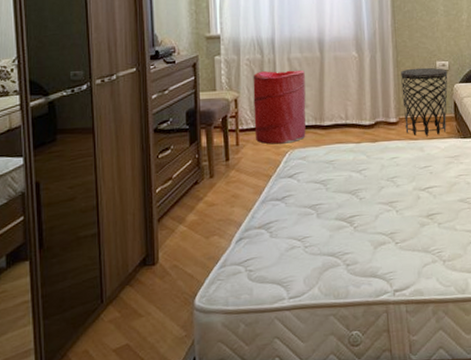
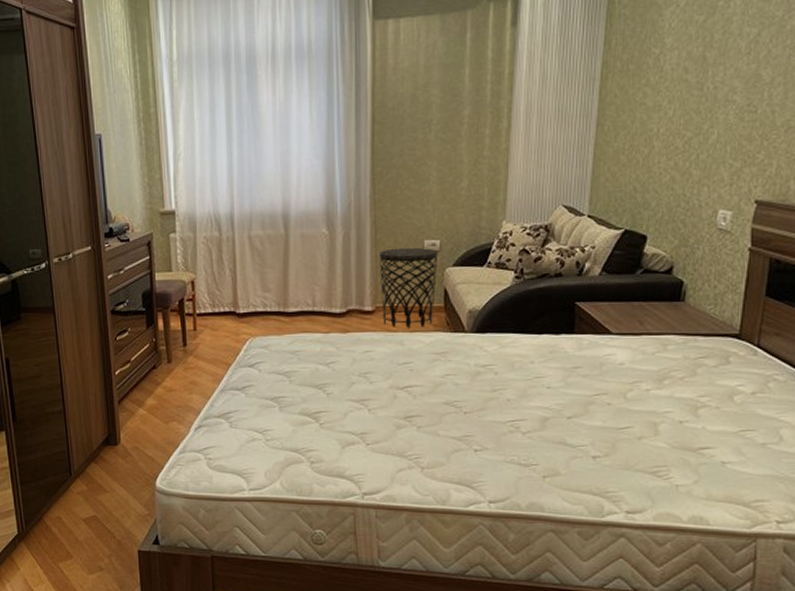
laundry hamper: present [253,70,306,145] -> none [210,249,268,331]

